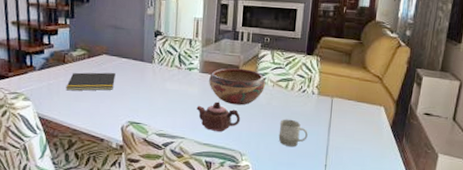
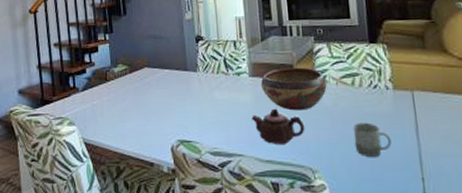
notepad: present [66,72,115,91] -> none [110,85,160,111]

